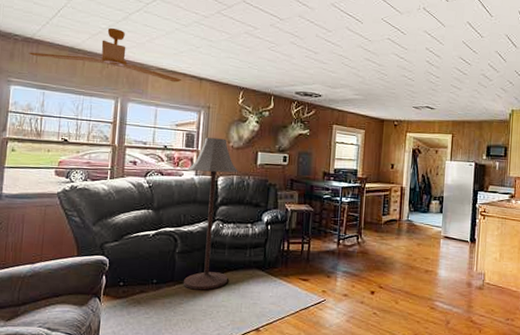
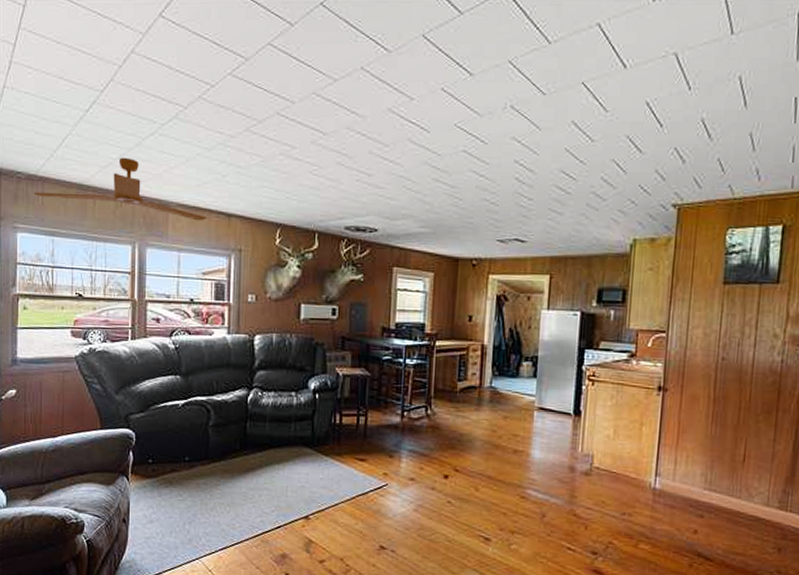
floor lamp: present [183,137,238,290] -> none [219,287,278,470]

